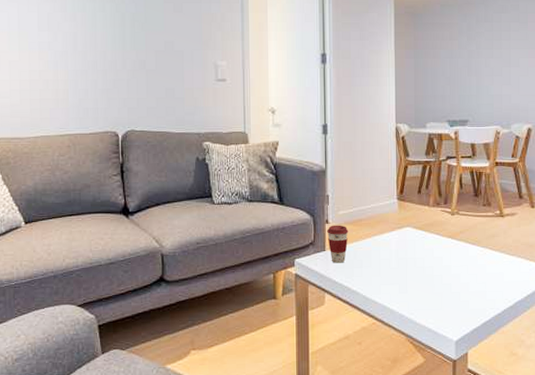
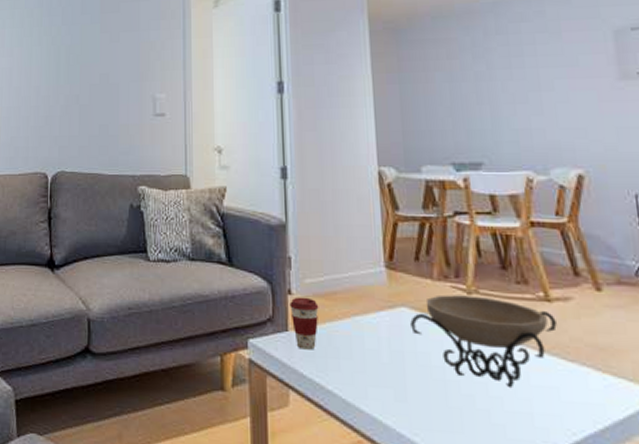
decorative bowl: none [412,216,506,277] -> present [410,294,557,389]

